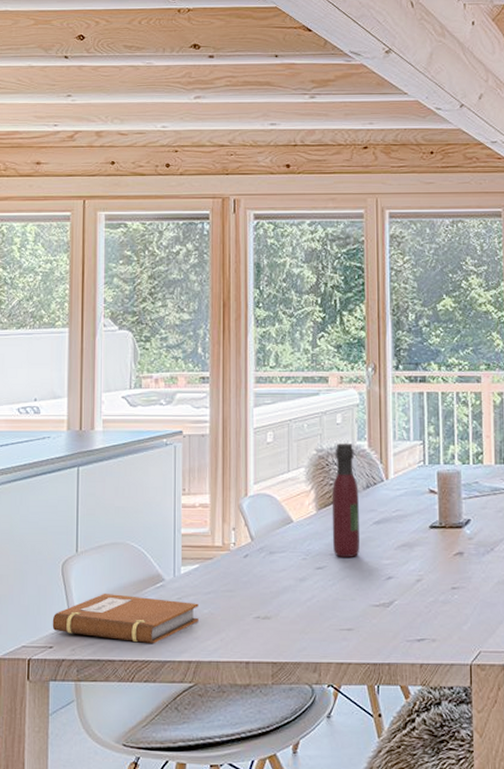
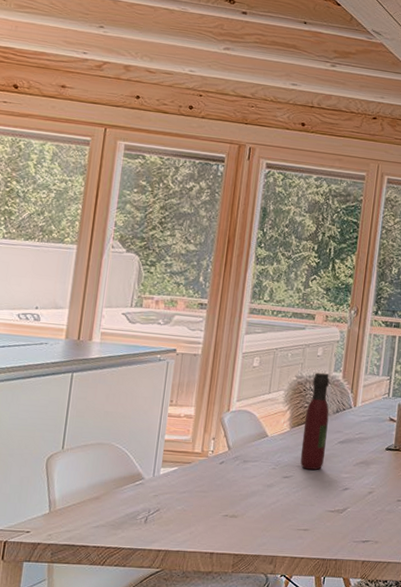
notebook: present [52,593,199,643] -> none [31,486,173,533]

